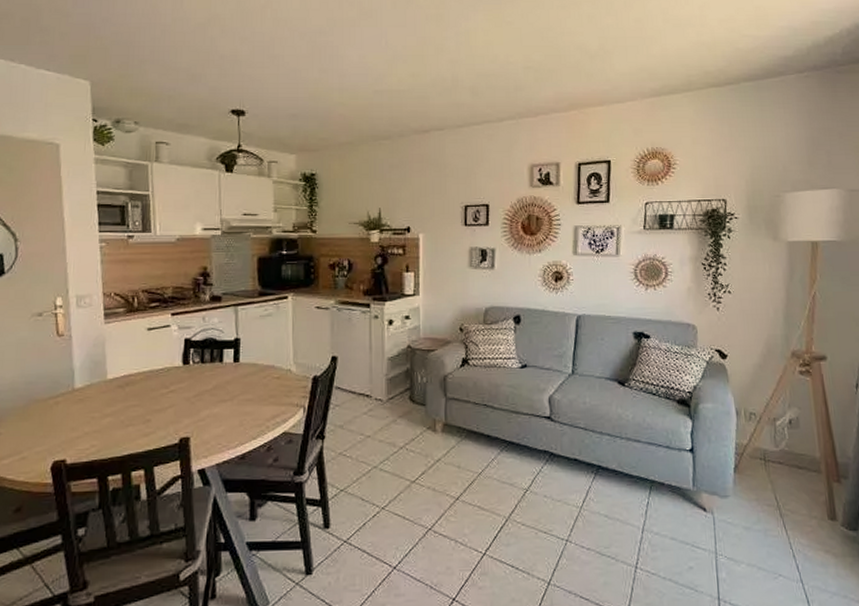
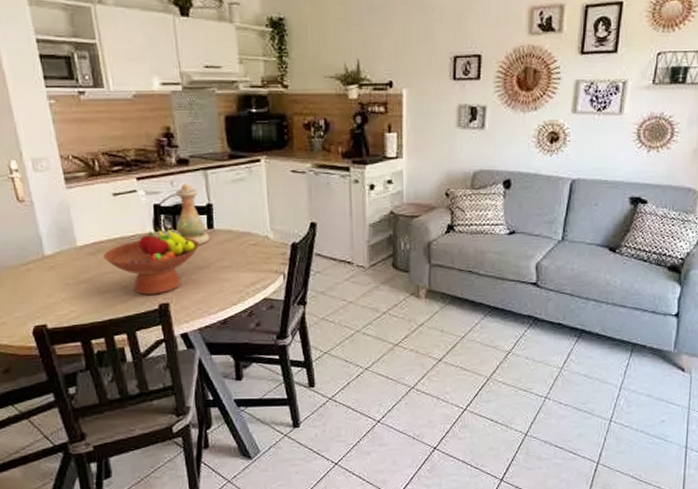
fruit bowl: none [131,359,225,429] -> present [103,226,200,295]
vase: none [204,317,236,378] -> present [175,182,210,244]

